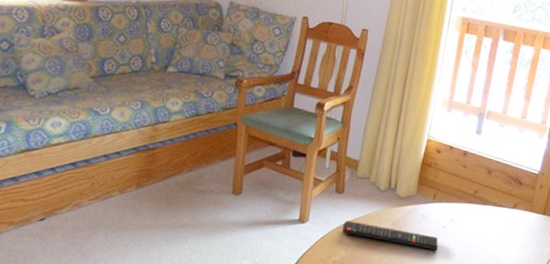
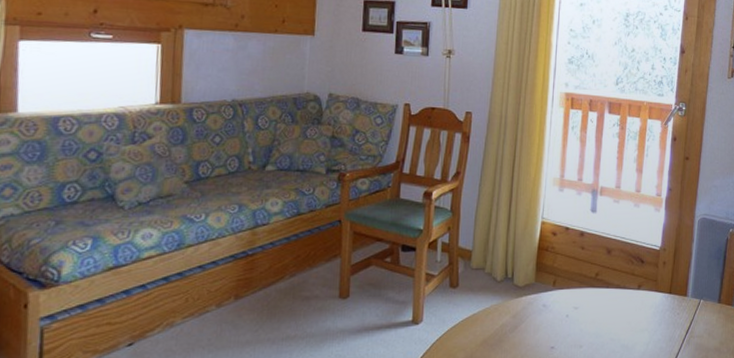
remote control: present [342,221,438,250] -> none [460,317,563,343]

